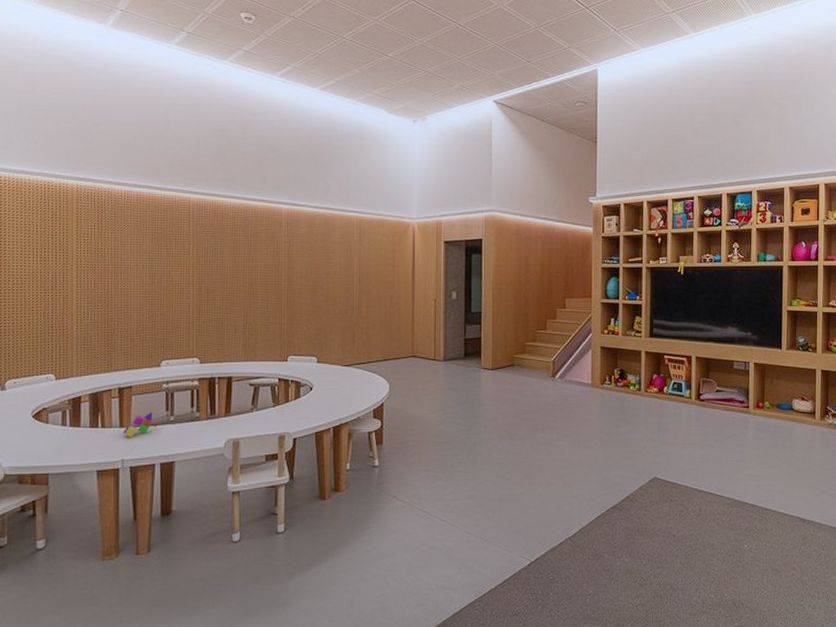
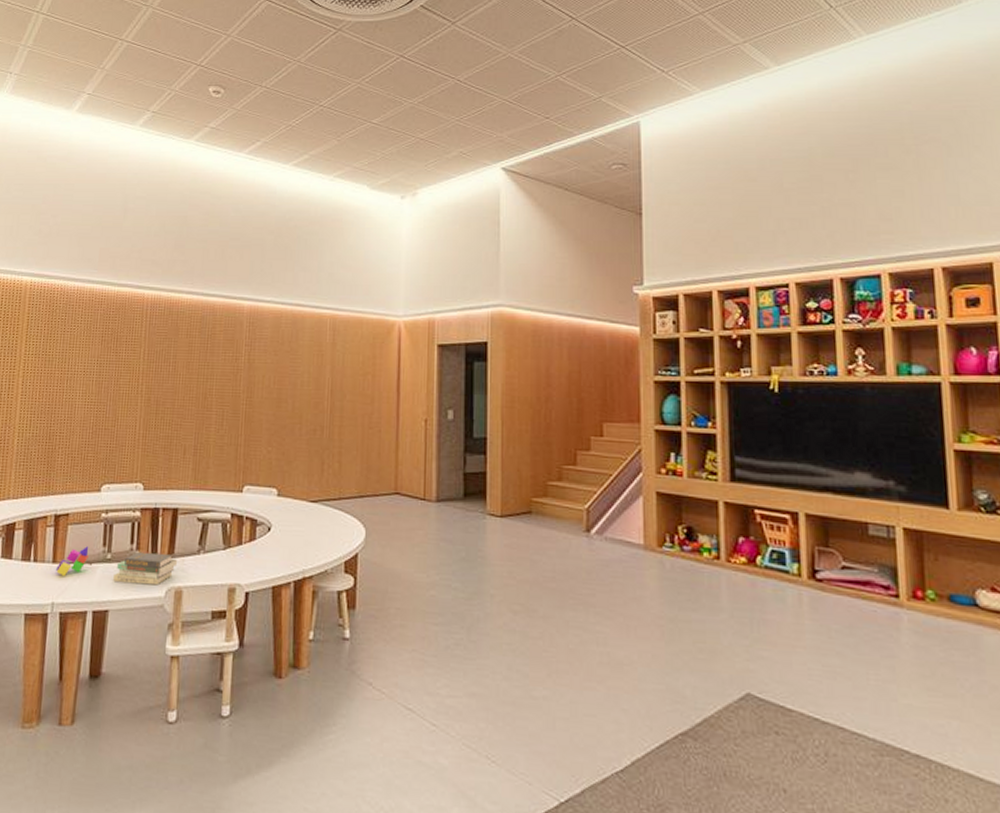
books: none [177,413,233,439] -> present [113,551,177,586]

